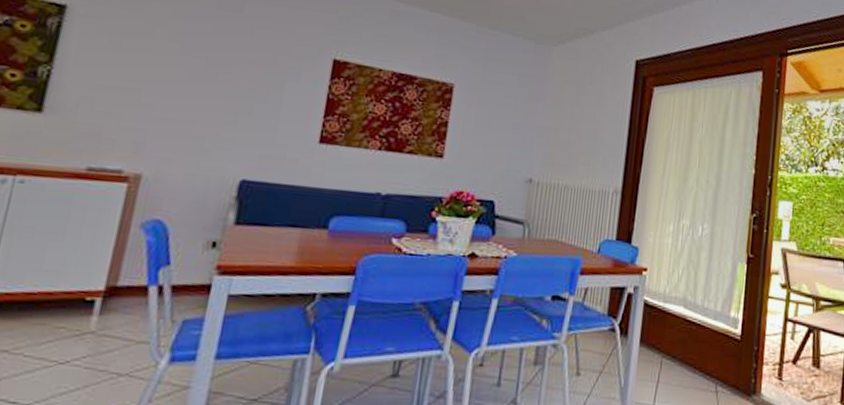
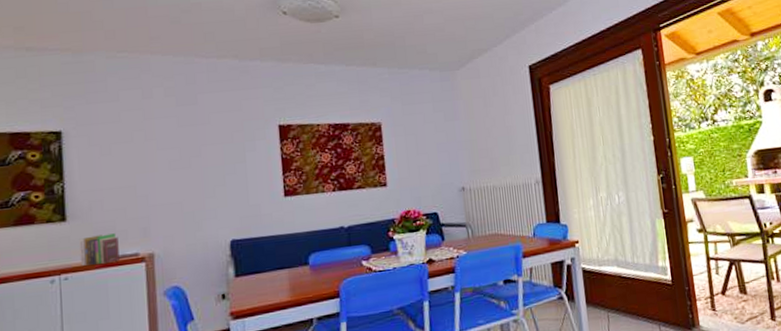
books: none [45,136,102,175] -> present [79,233,120,266]

